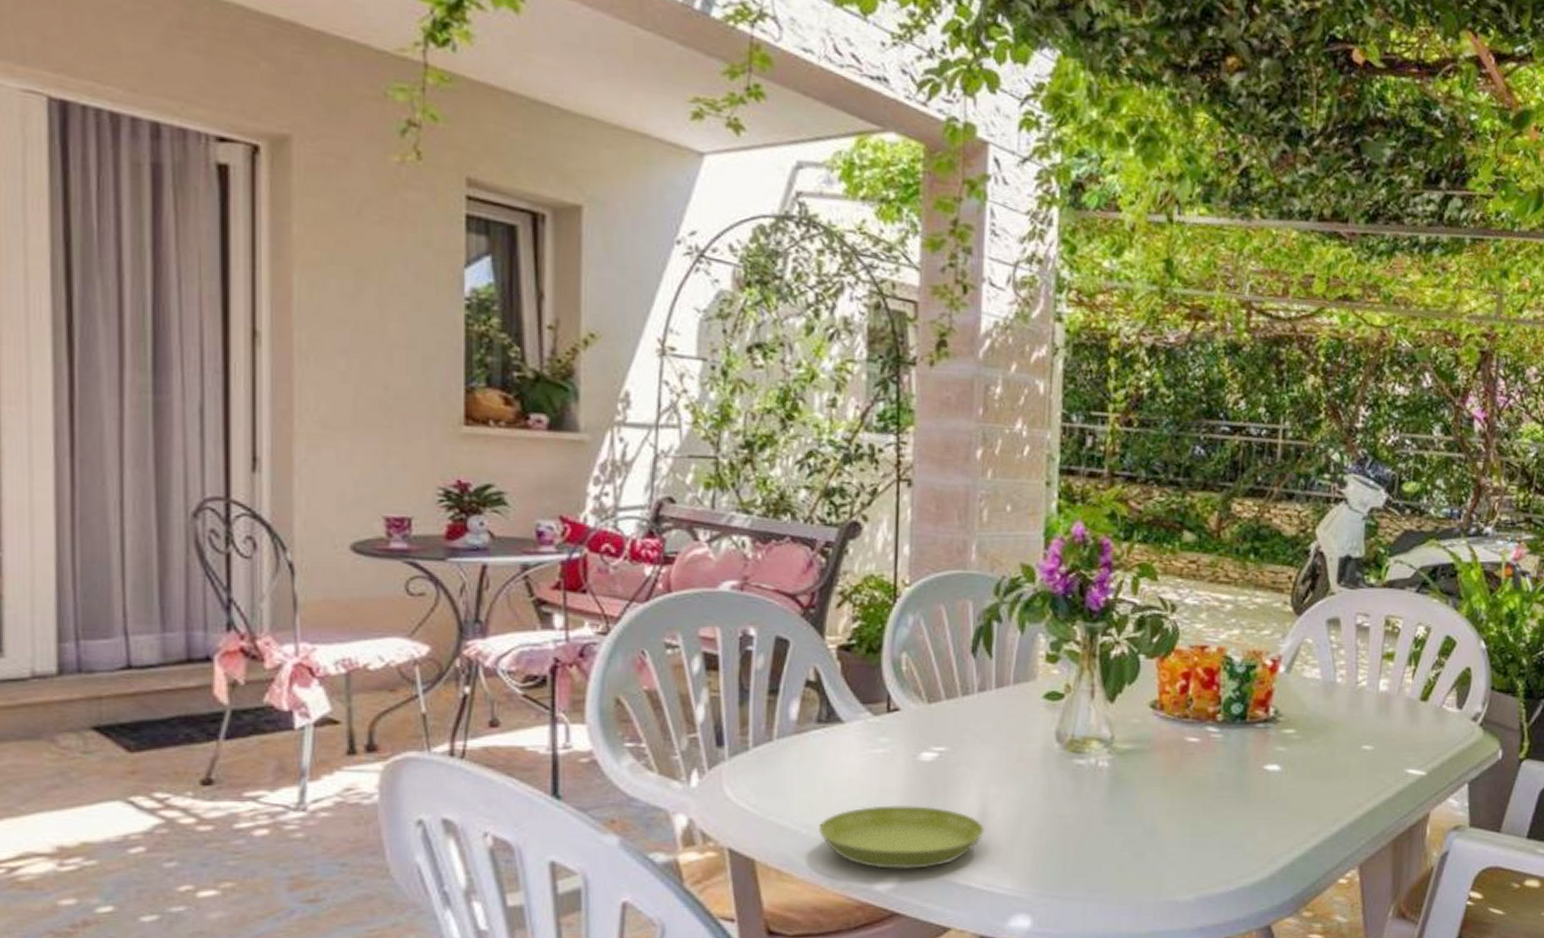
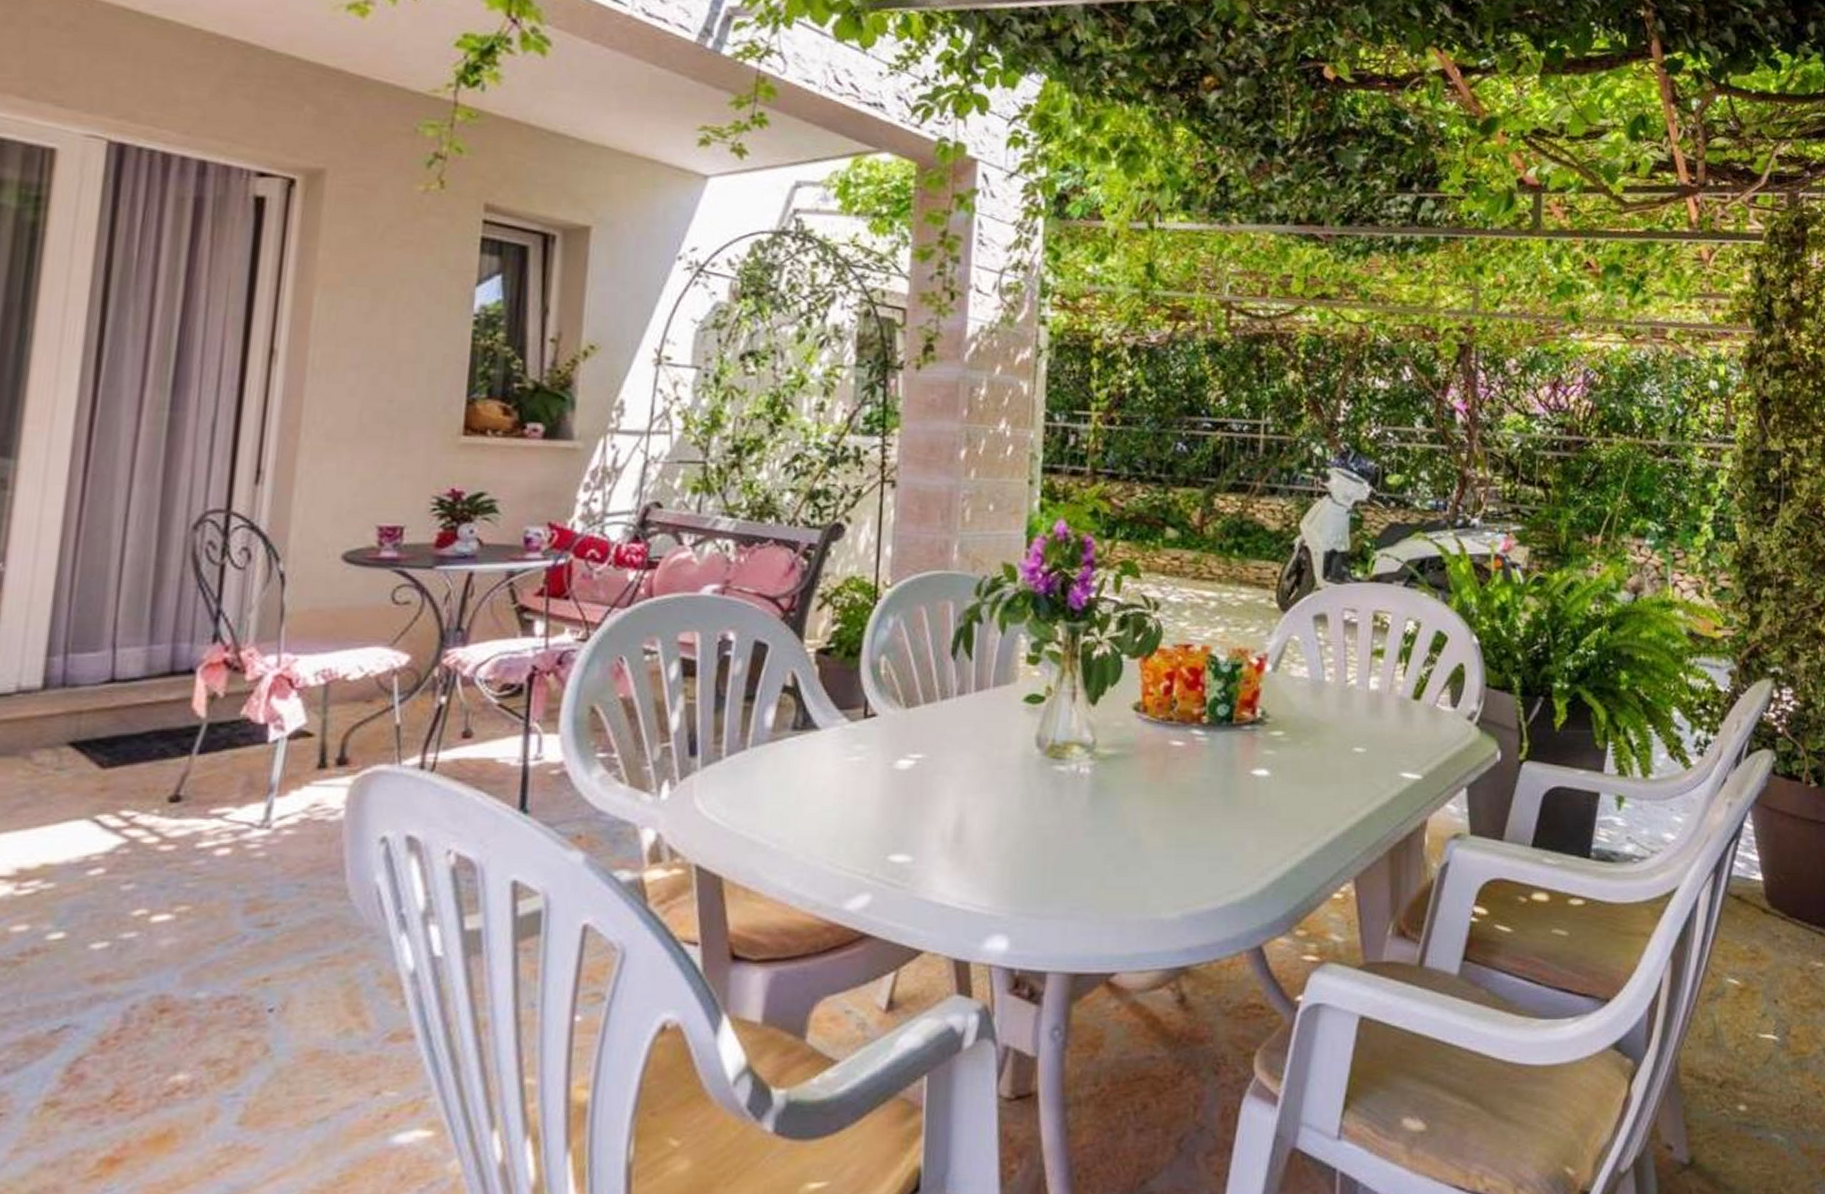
saucer: present [817,805,984,869] -> none [788,817,961,886]

